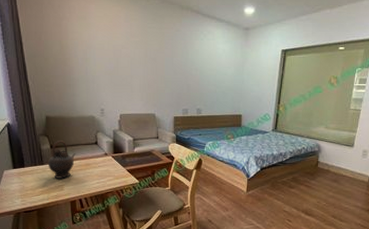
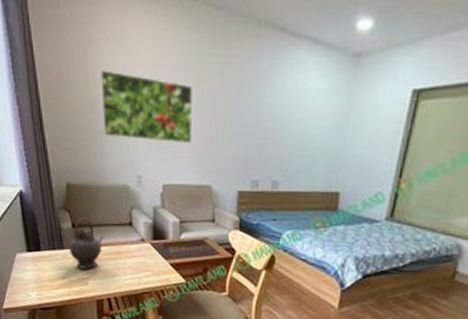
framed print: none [71,37,139,86] -> present [99,70,192,144]

